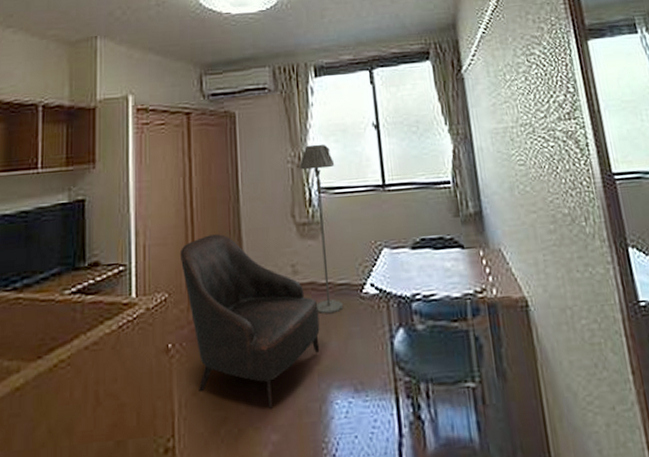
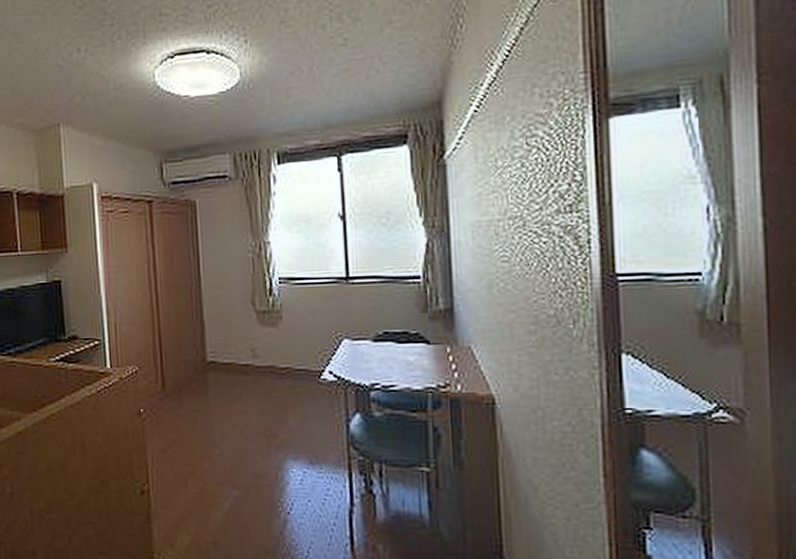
armchair: present [179,234,320,409] -> none [147,317,278,470]
floor lamp: present [300,144,344,315] -> none [260,234,302,395]

